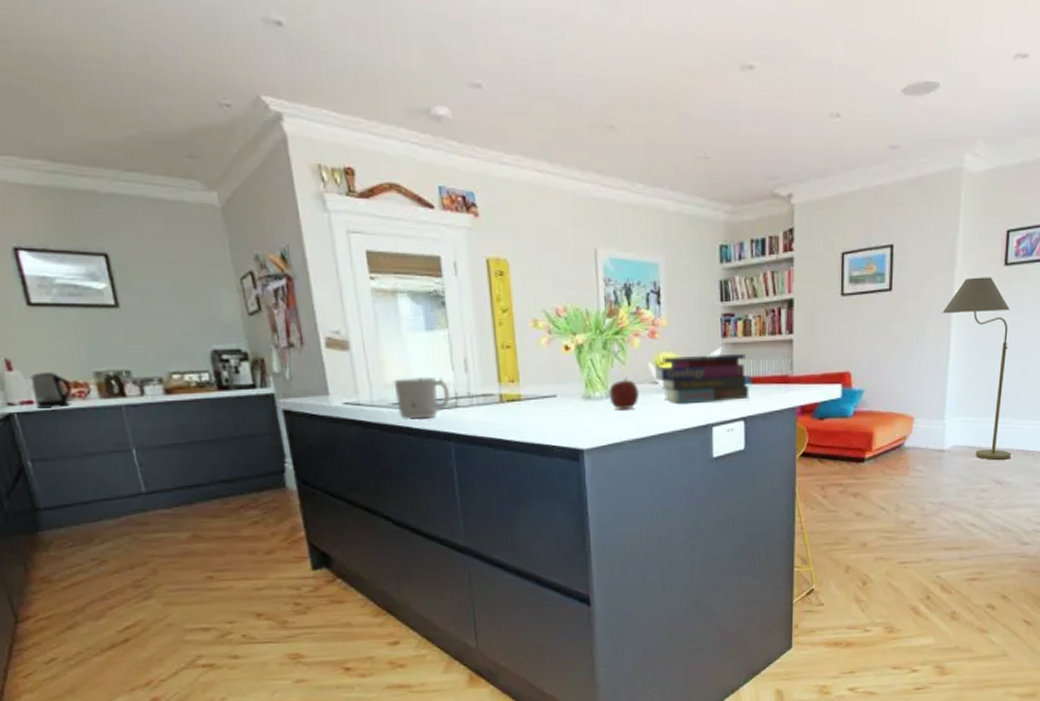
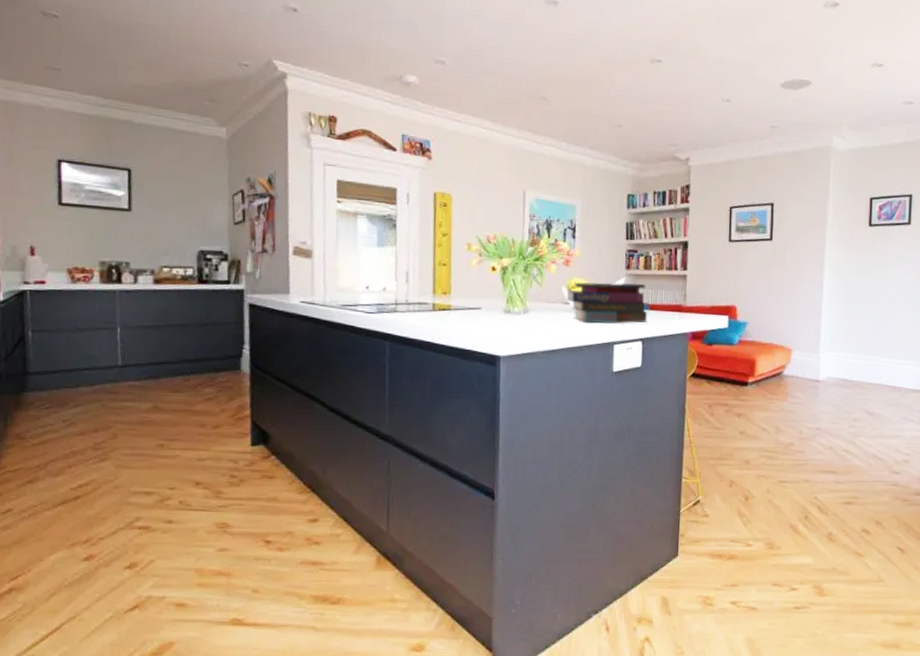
kettle: present [29,372,72,408] -> none [46,258,79,289]
mug: present [393,376,450,421] -> none [345,284,392,321]
fruit: present [609,377,640,409] -> none [526,296,553,324]
floor lamp: present [942,277,1011,460] -> none [816,234,880,393]

